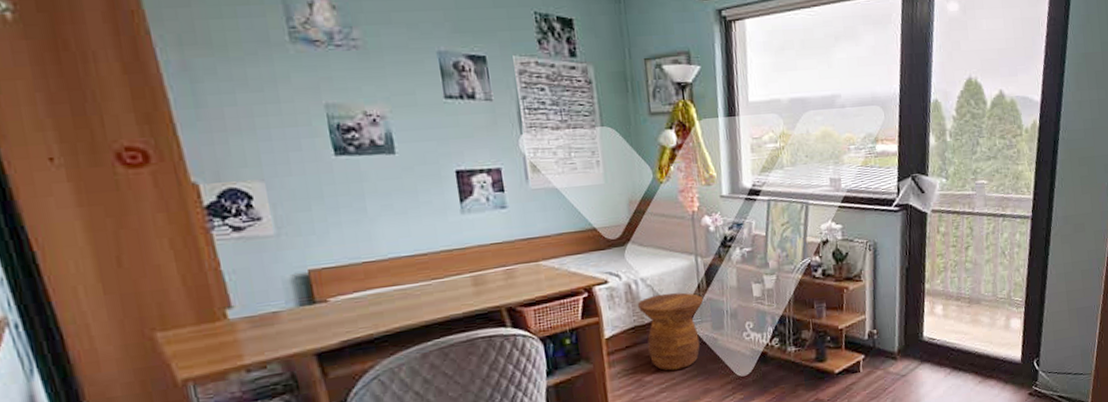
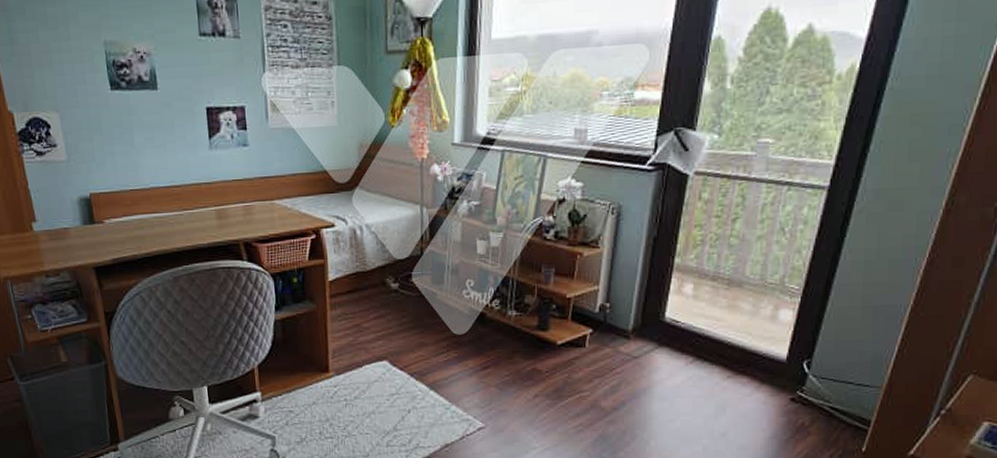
side table: present [637,292,704,371] -> none [360,242,426,320]

